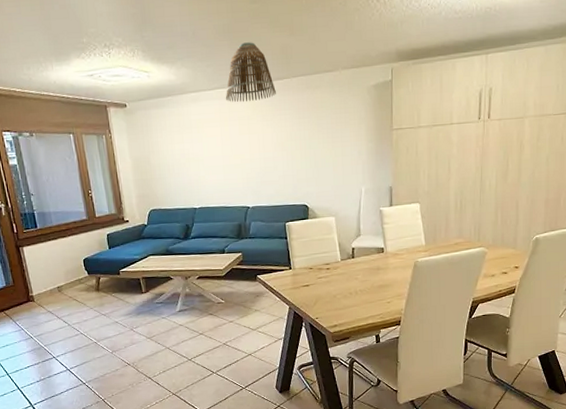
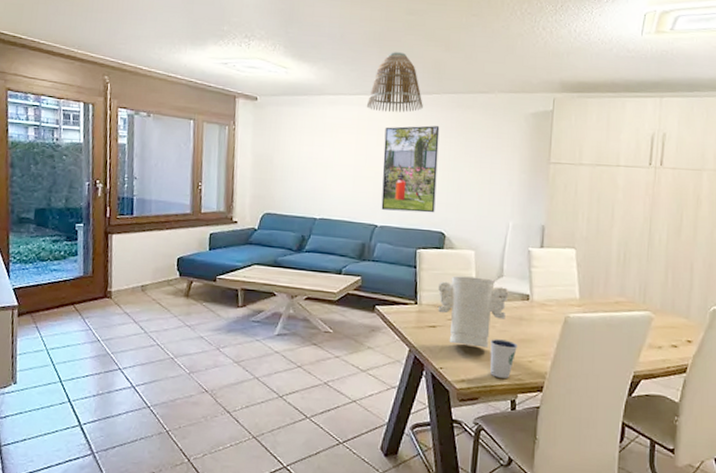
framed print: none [245,109,297,192] -> present [381,125,440,213]
decorative vase: none [307,239,367,297] -> present [438,275,509,348]
dixie cup: none [355,288,377,319] -> present [490,339,517,378]

